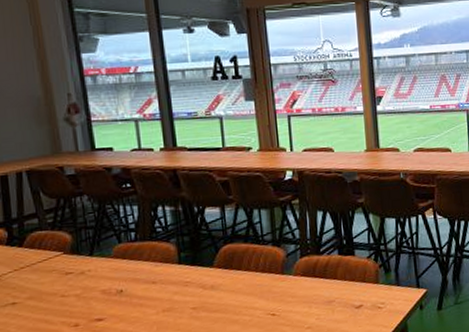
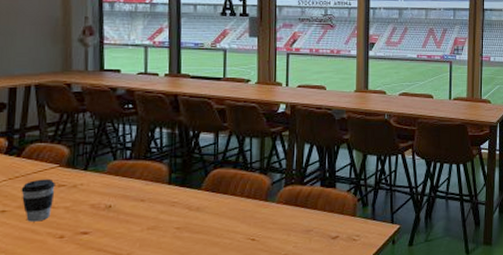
coffee cup: none [28,267,63,313] -> present [21,178,55,222]

